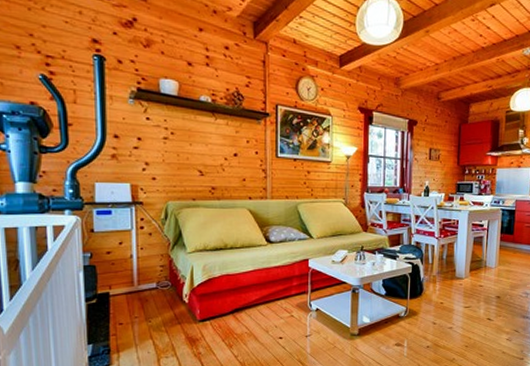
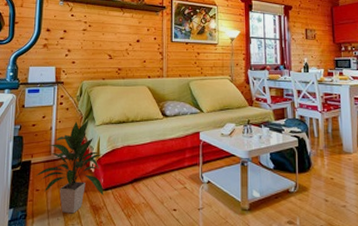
indoor plant: none [116,245,201,347] -> present [35,119,104,214]

